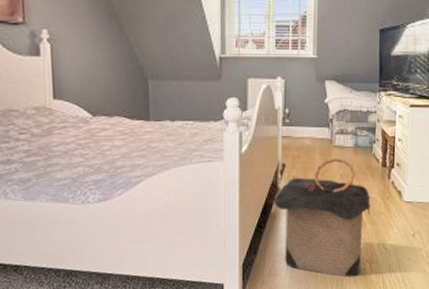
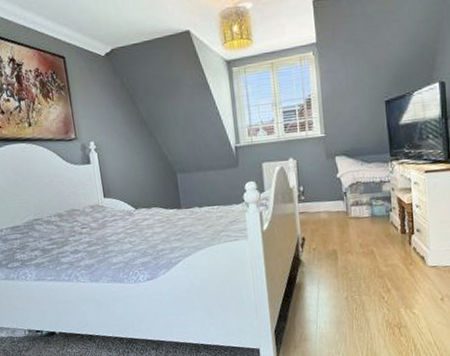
laundry hamper: present [274,157,371,277] -> none [297,228,394,342]

